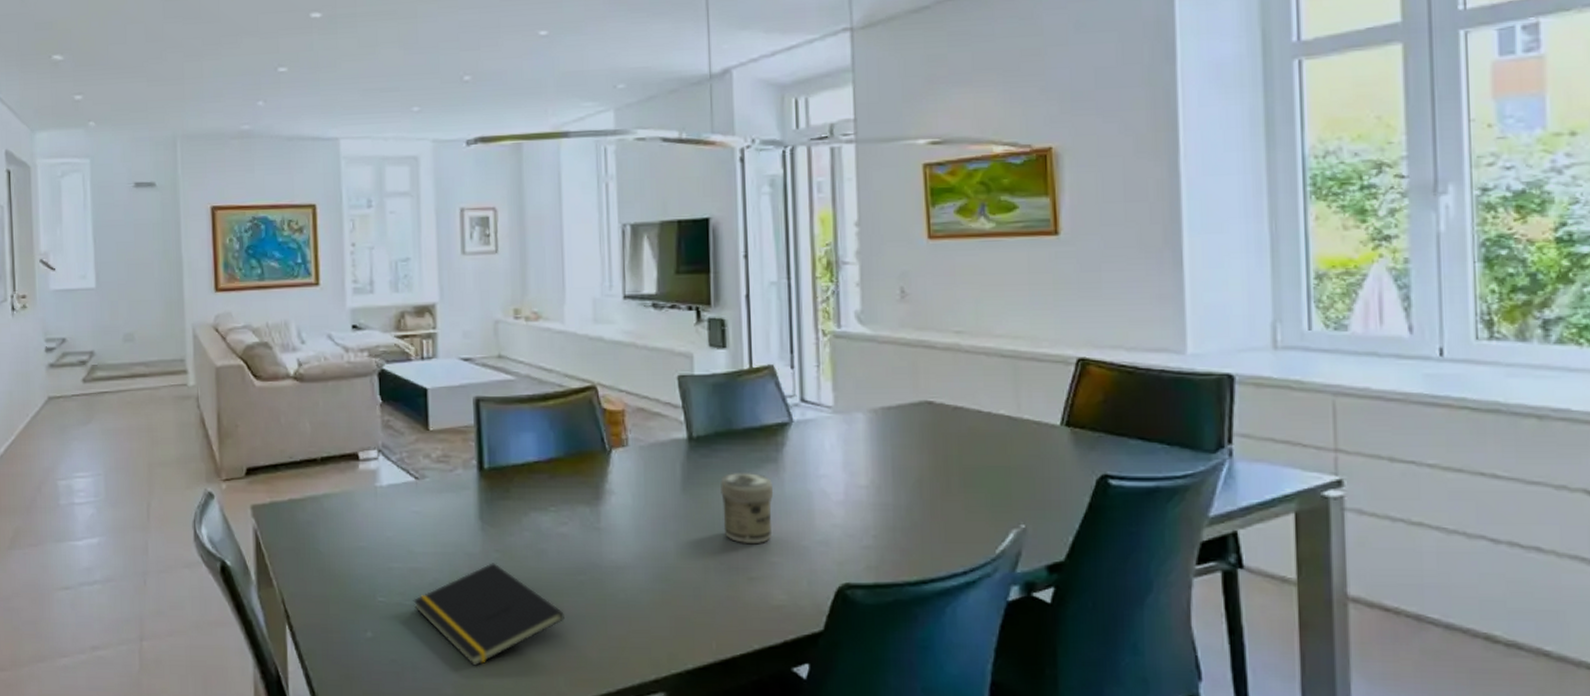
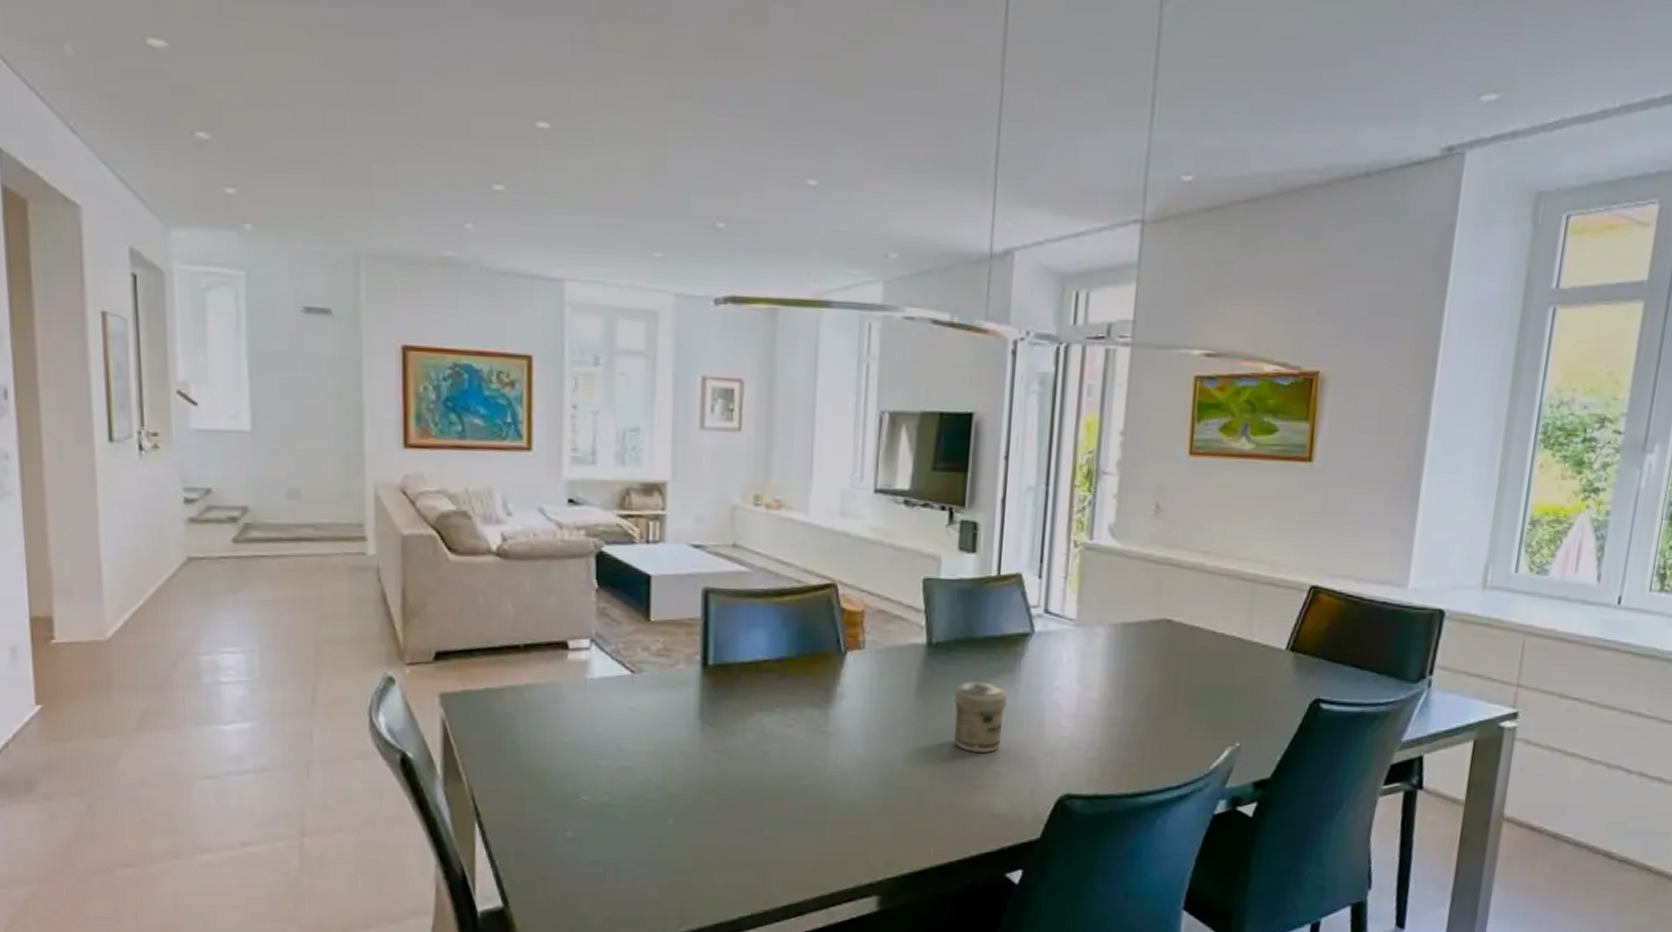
notepad: present [413,563,564,666] -> none [620,763,783,868]

